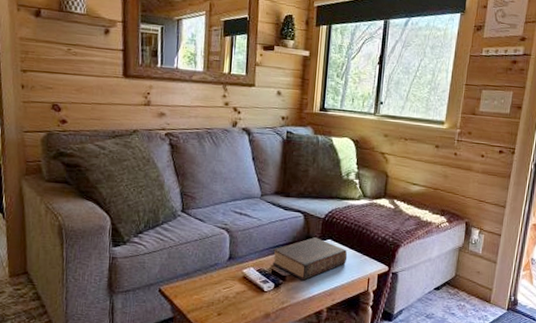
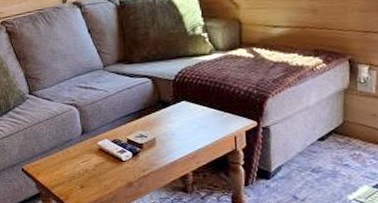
book: present [272,237,348,281] -> none [125,101,207,146]

